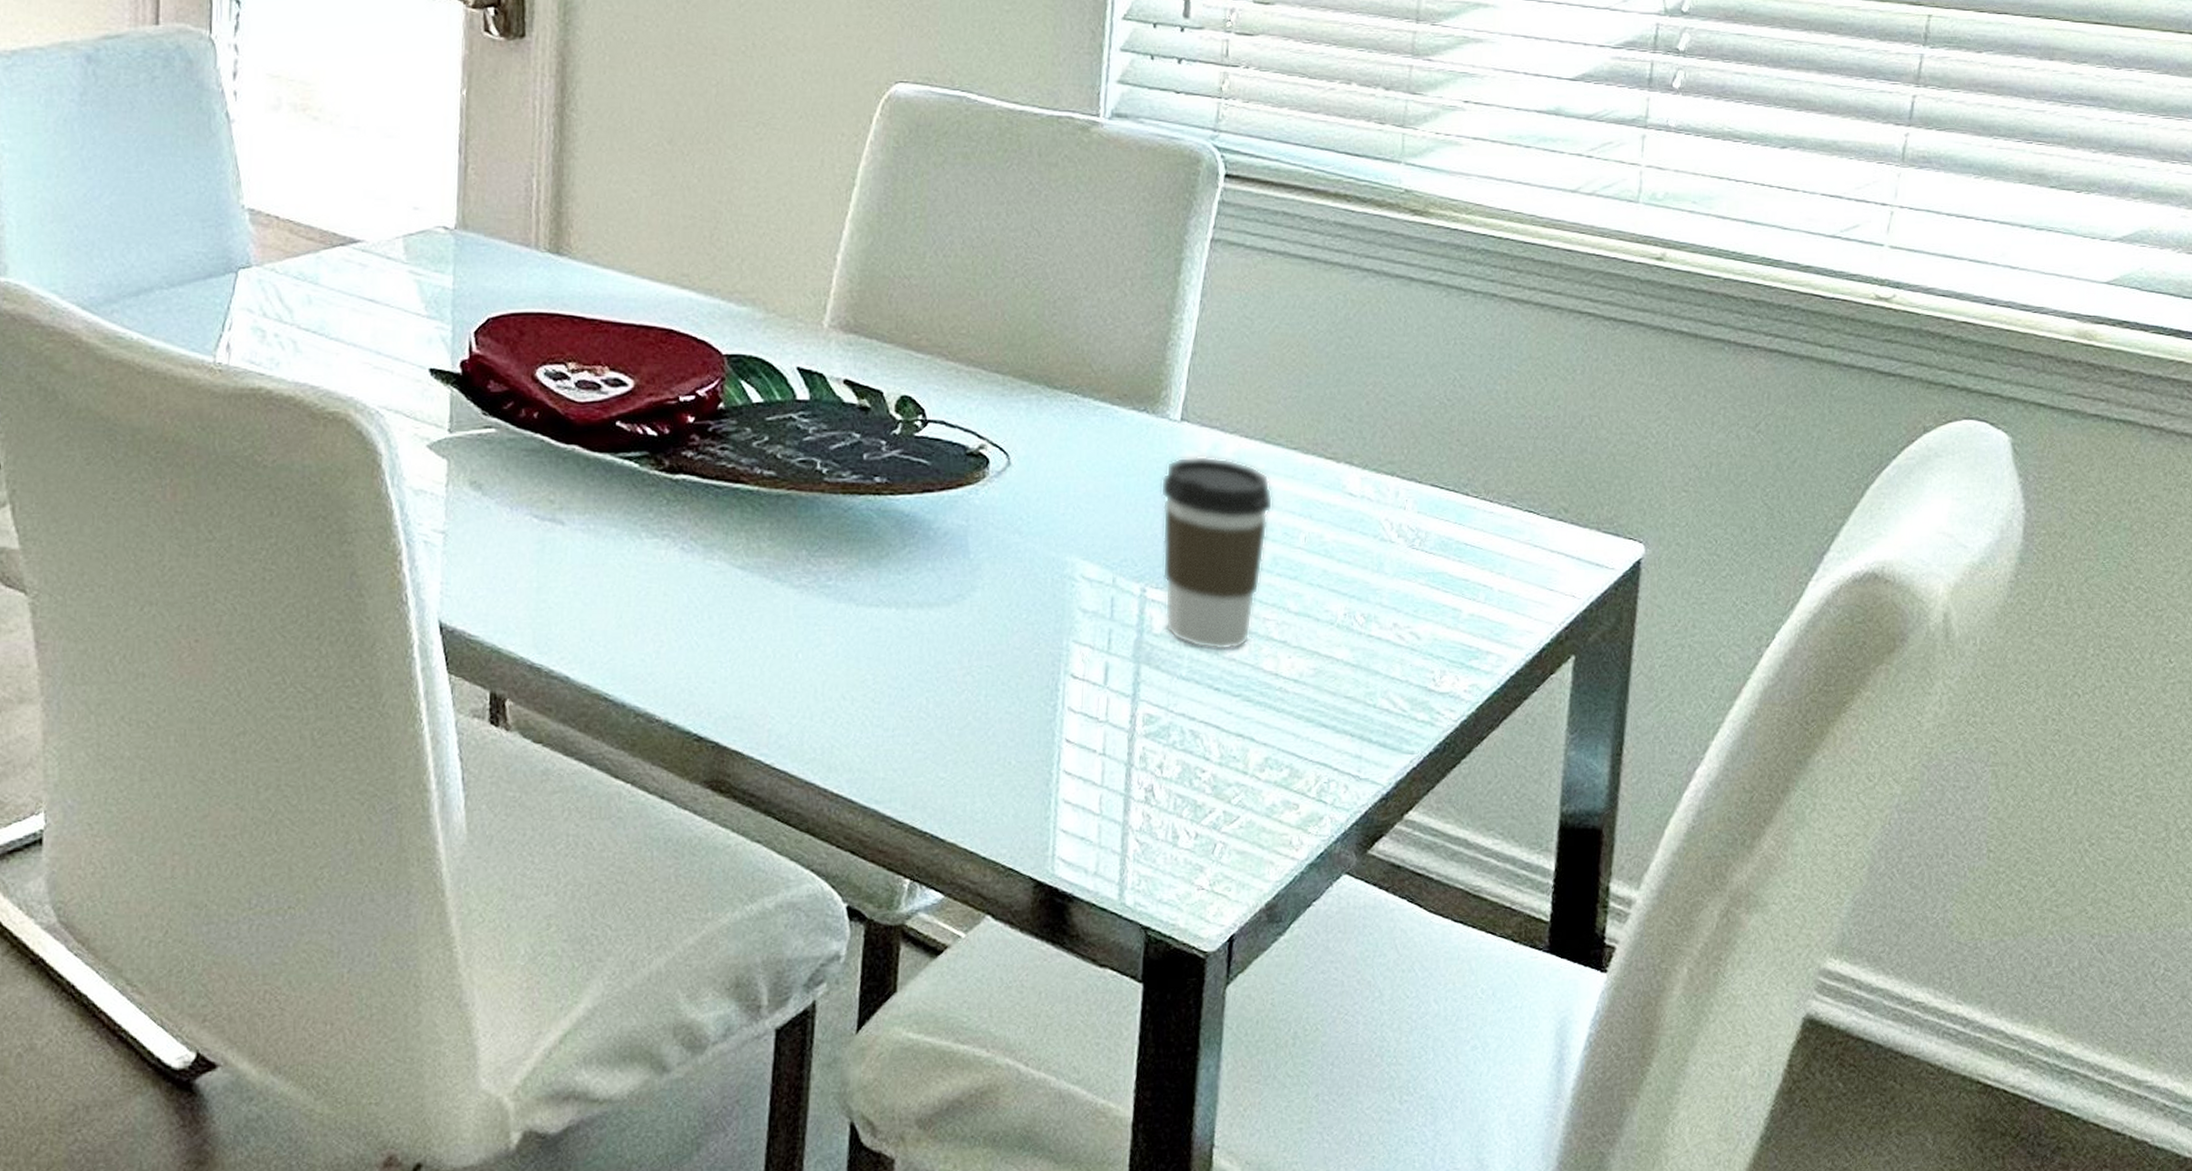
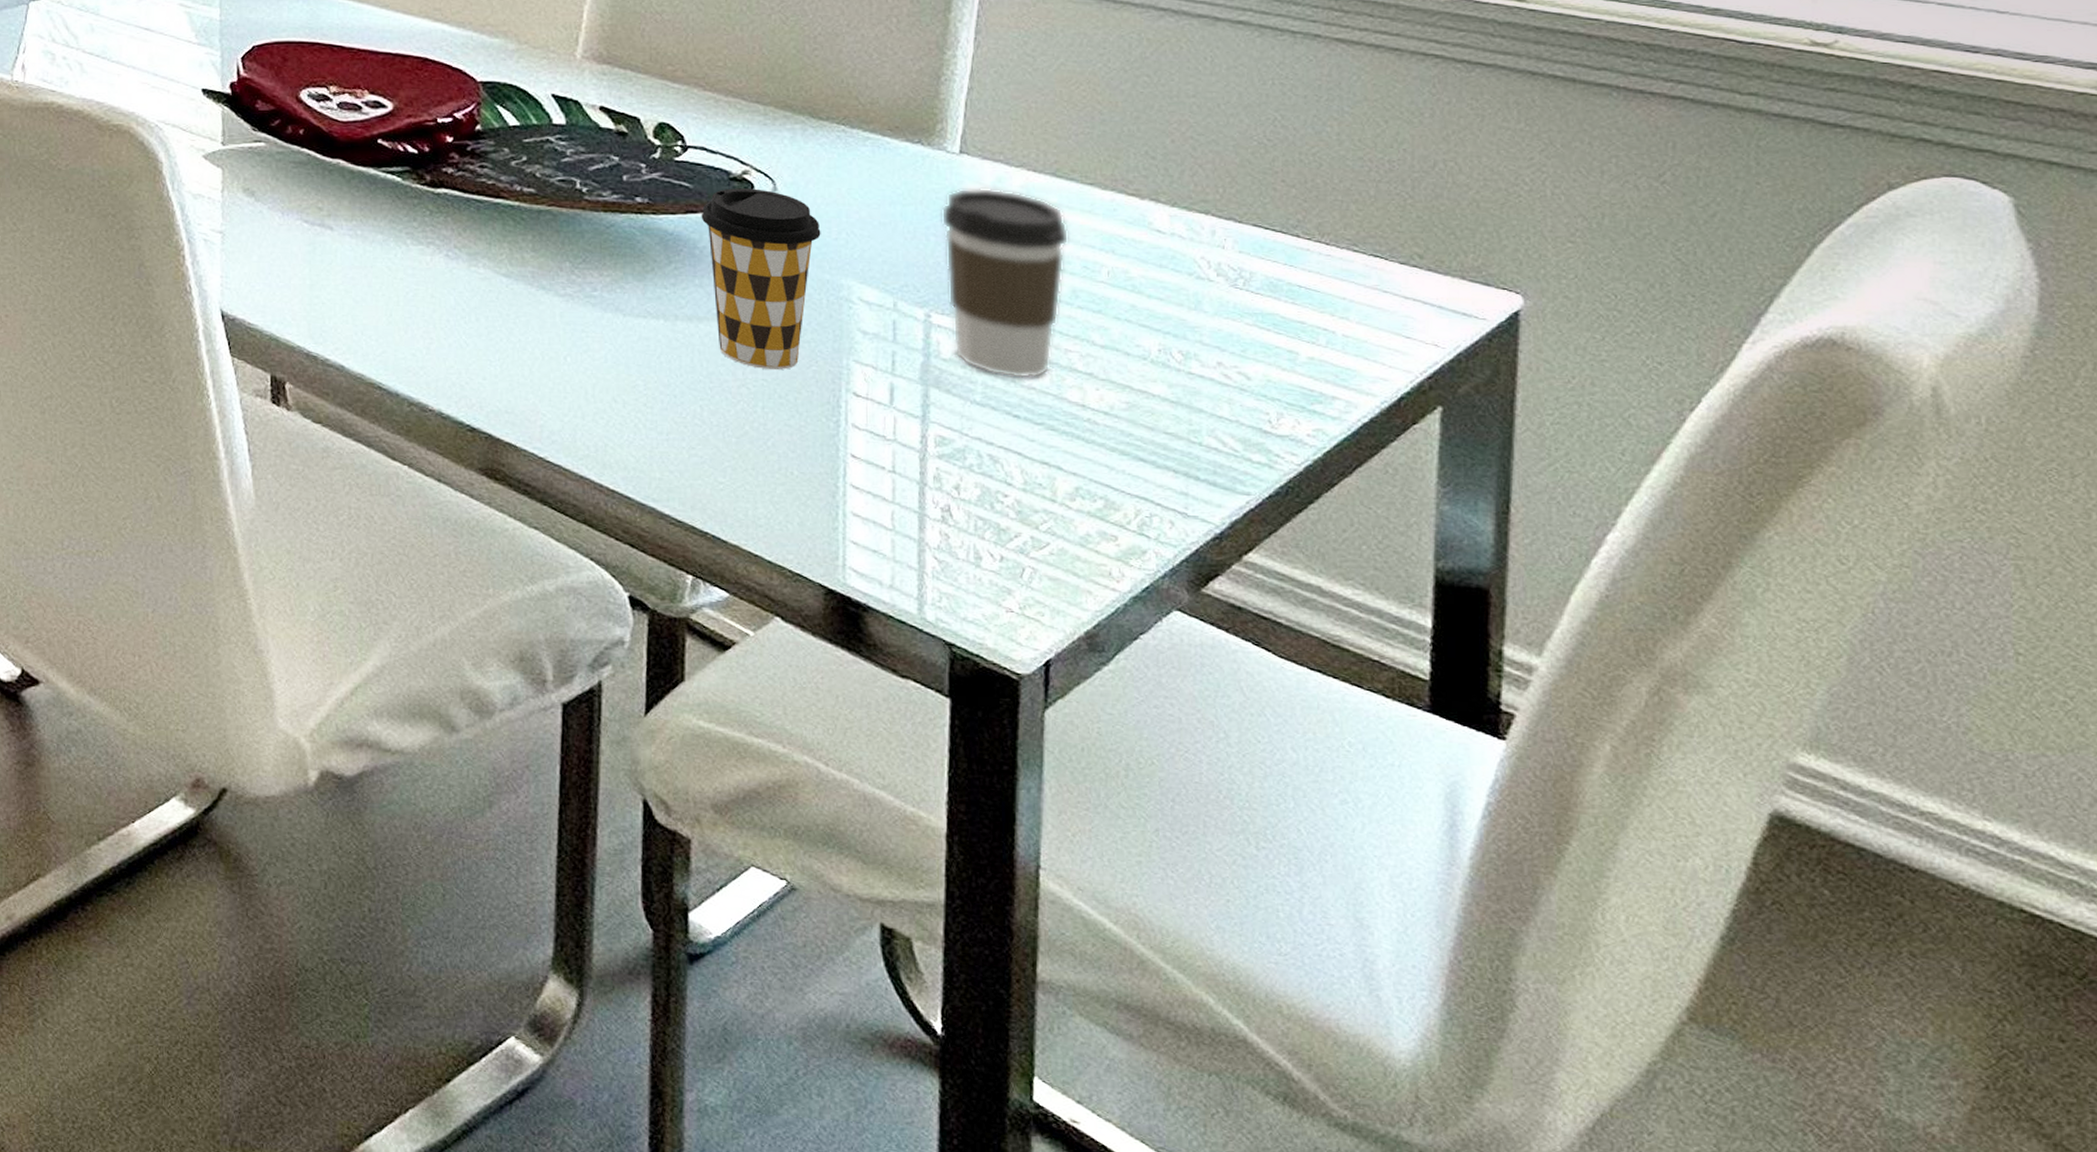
coffee cup: none [937,464,1050,656] -> present [701,188,821,371]

